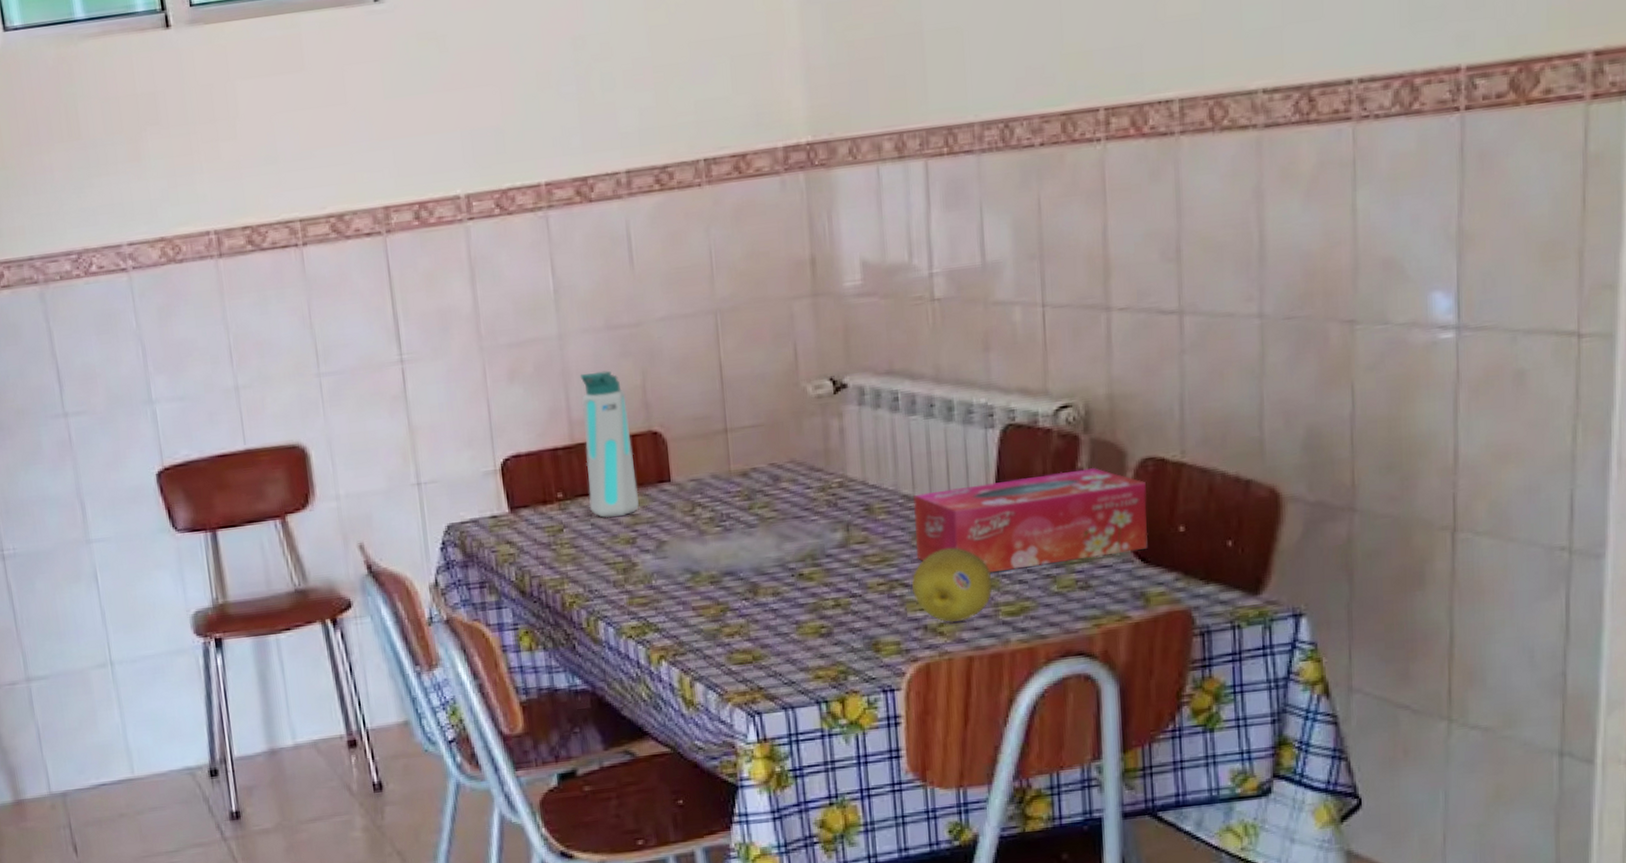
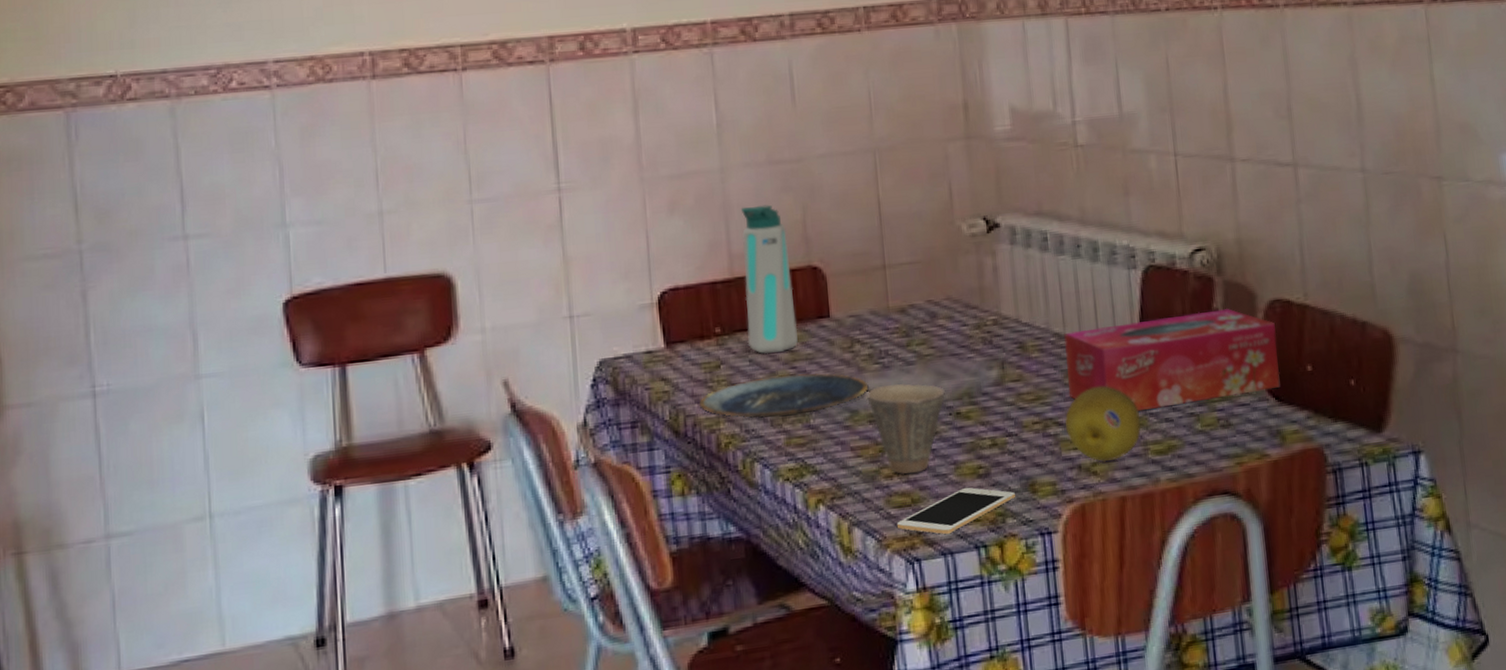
plate: none [543,536,710,580] -> present [699,373,869,419]
cup: none [708,545,789,634] -> present [867,383,946,475]
cell phone: none [737,645,858,690] -> present [896,487,1015,535]

